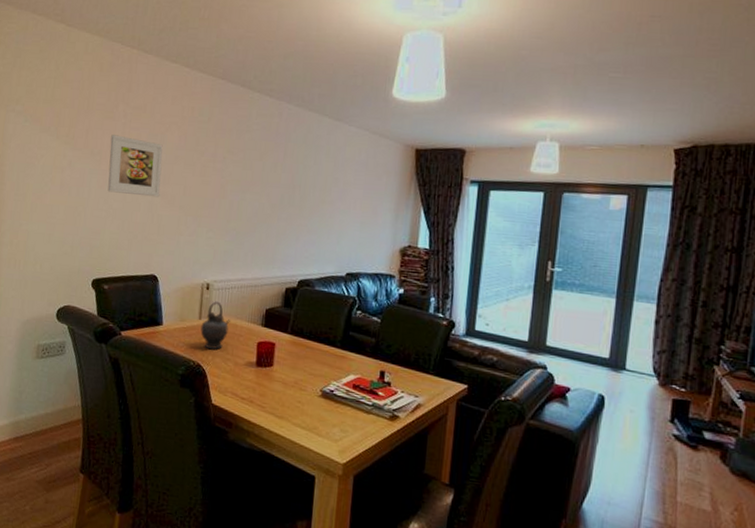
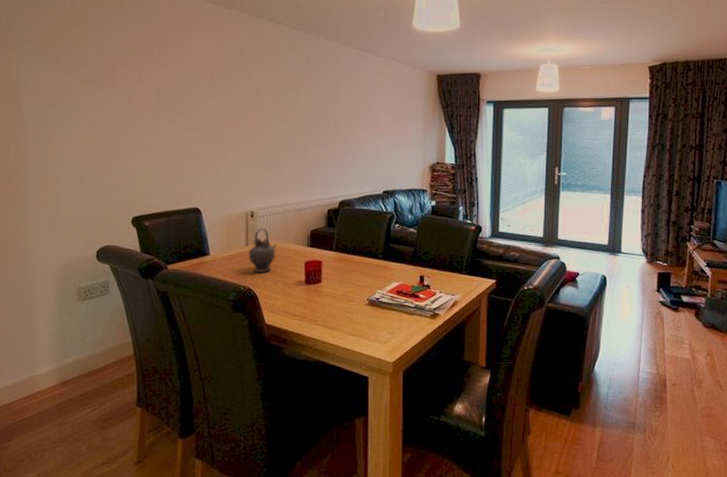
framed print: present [107,134,163,198] -> none [138,72,196,132]

